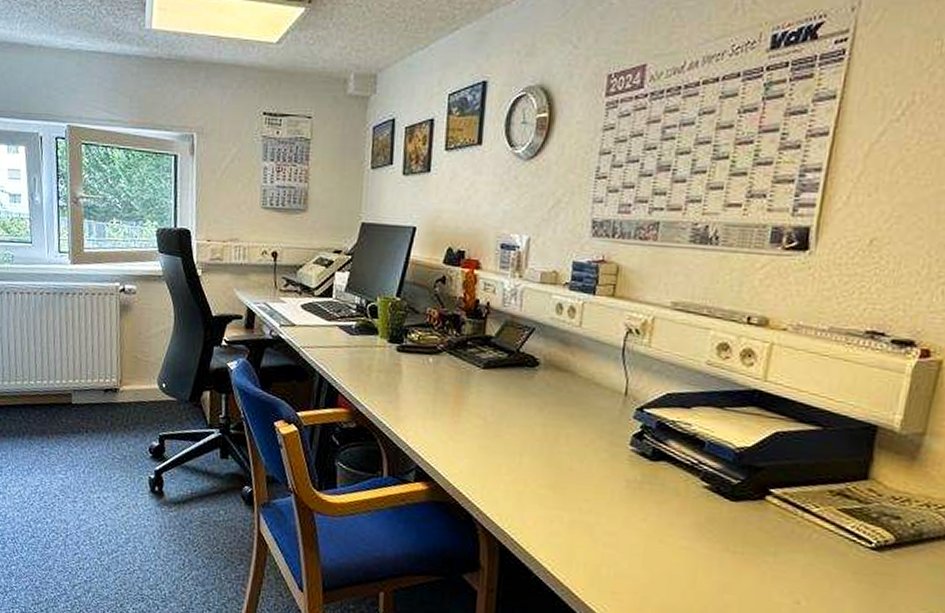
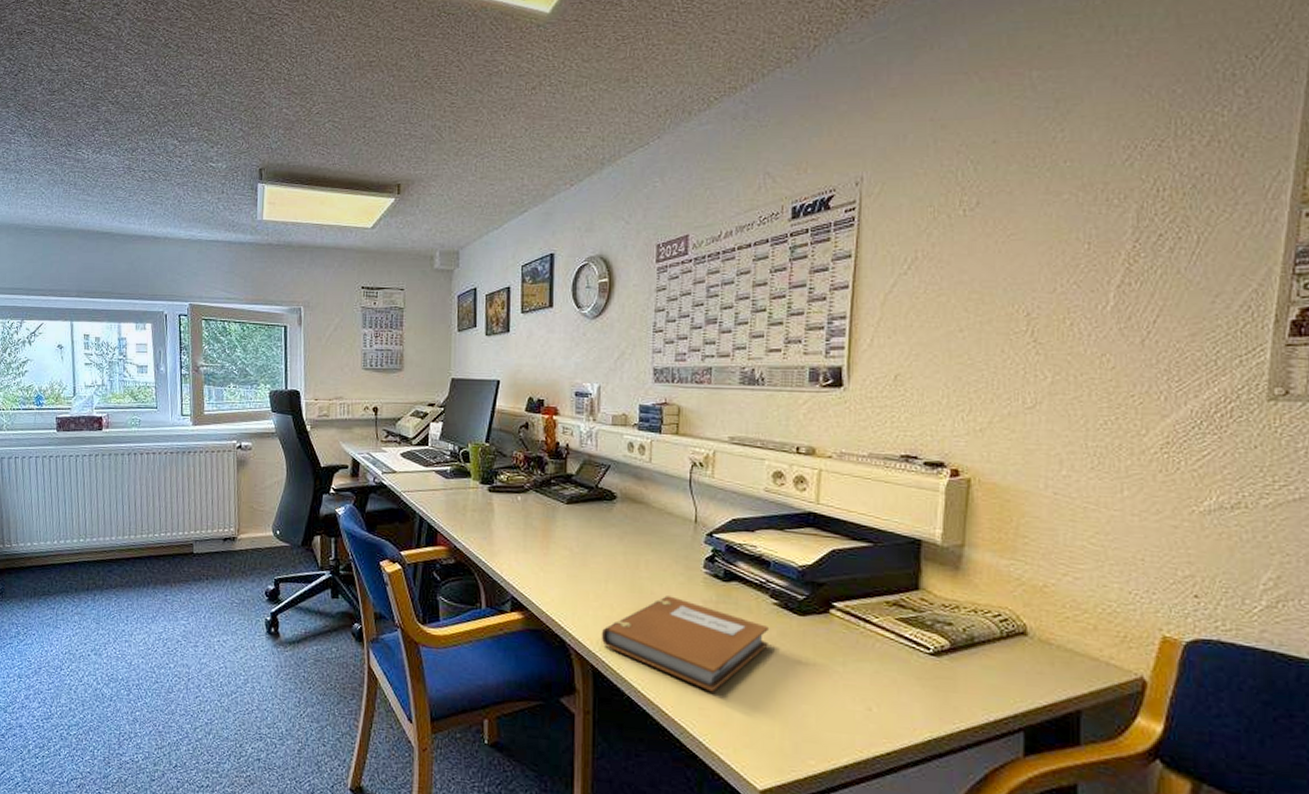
notebook: none [511,473,696,576] -> present [601,596,768,692]

